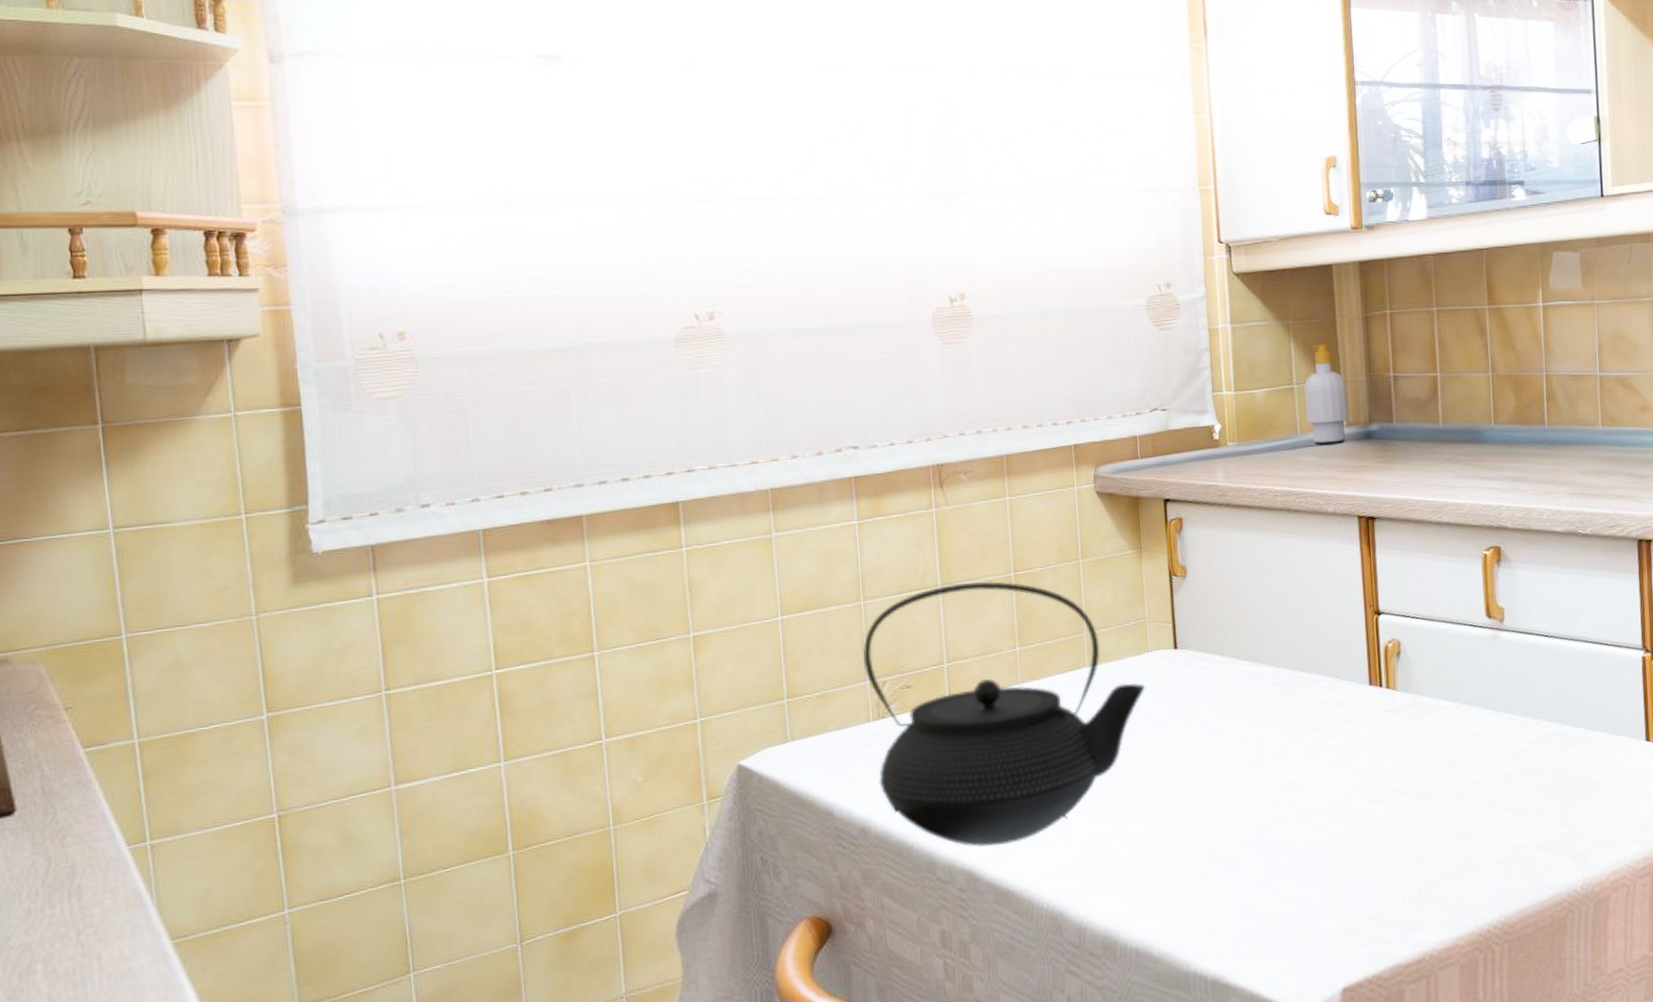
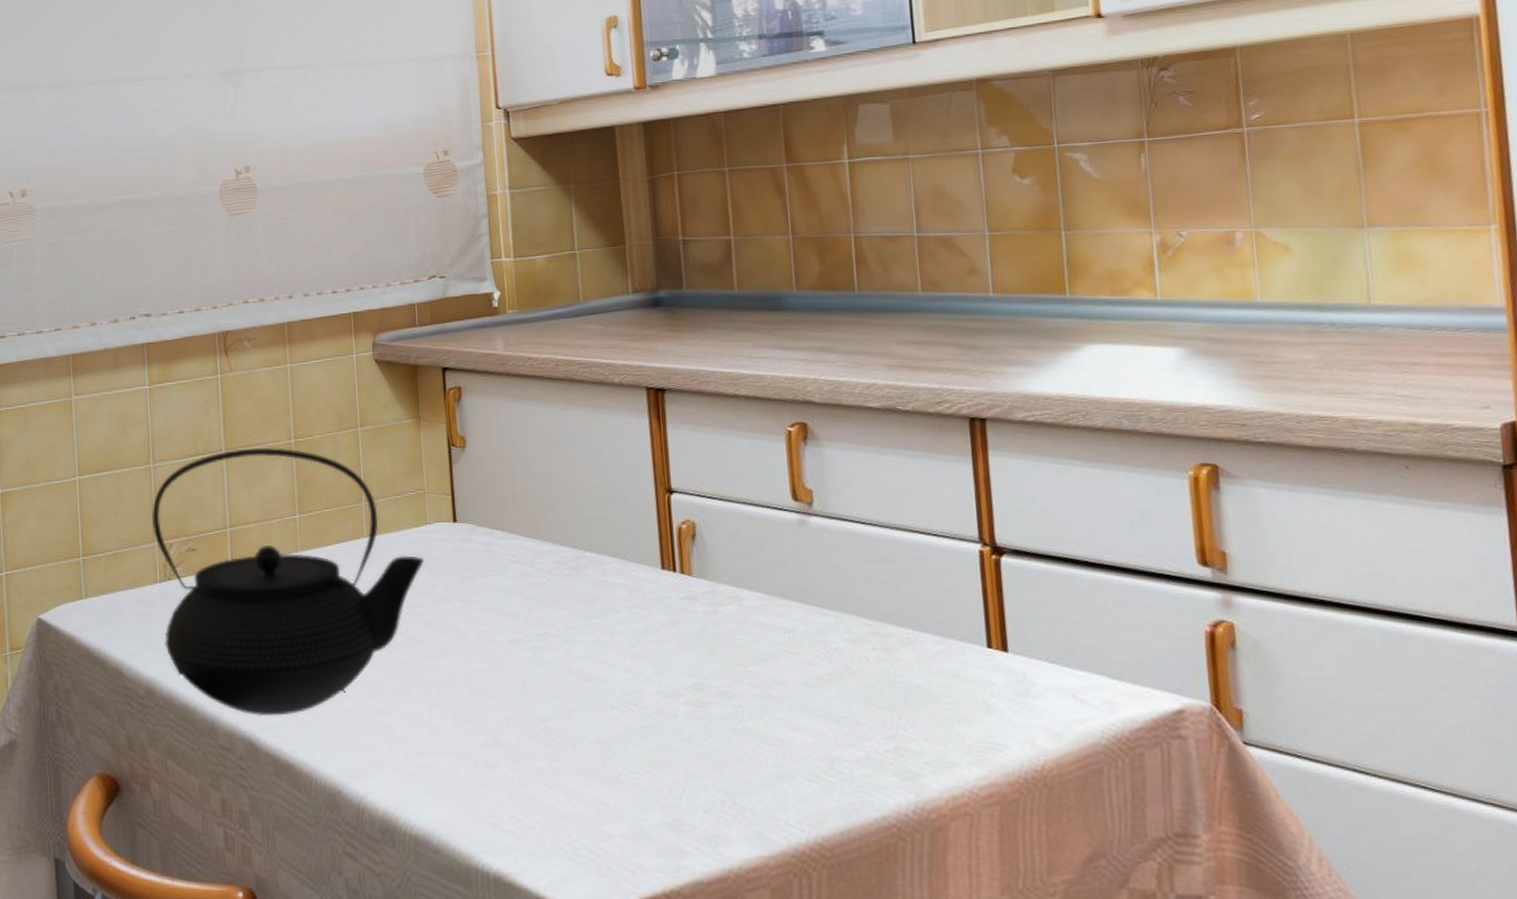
soap bottle: present [1303,343,1350,446] -> none [586,207,636,314]

